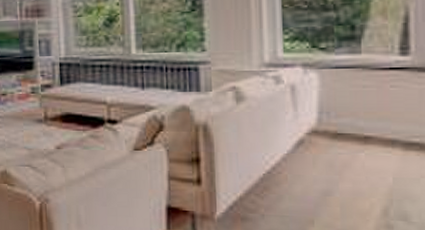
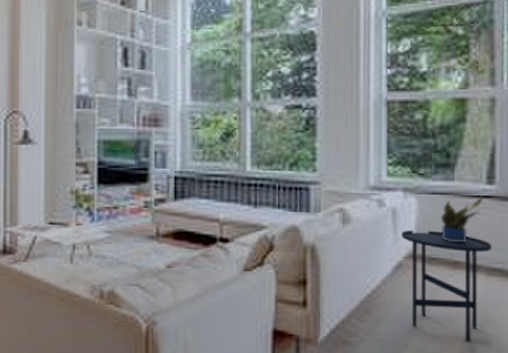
side table: none [301,105,408,219] -> present [400,229,492,343]
potted plant: none [346,68,398,117] -> present [440,196,485,243]

